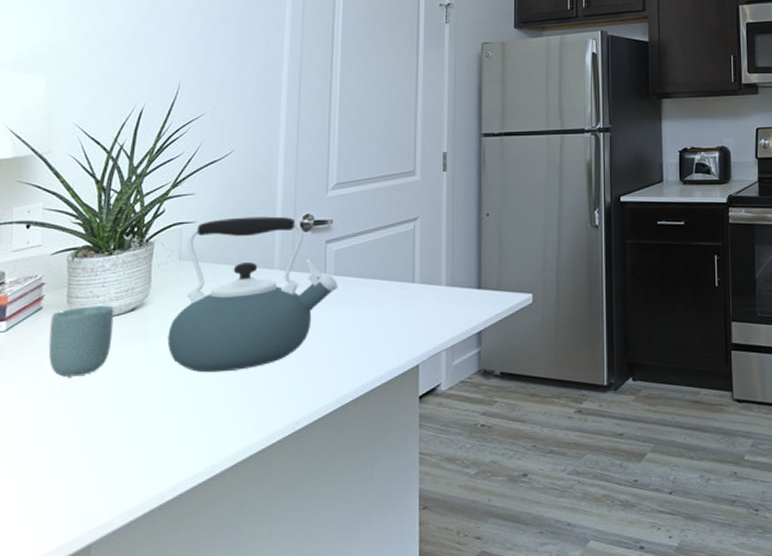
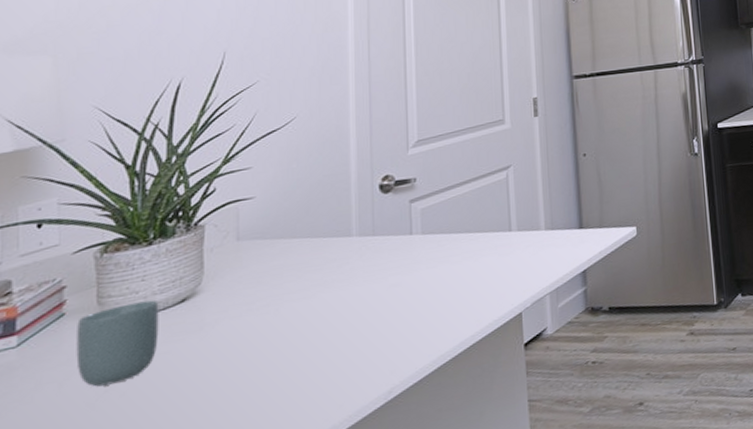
kettle: present [167,216,338,373] -> none [228,180,426,357]

